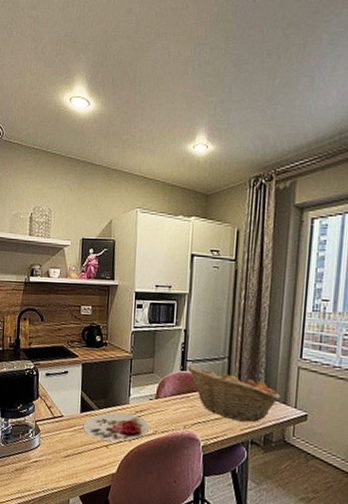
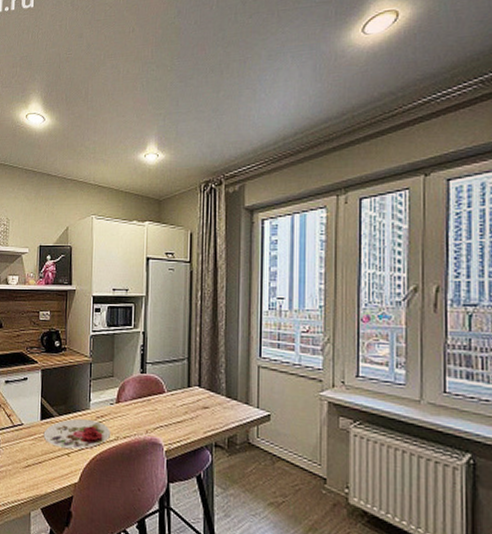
fruit basket: present [187,364,281,423] -> none [147,367,243,425]

